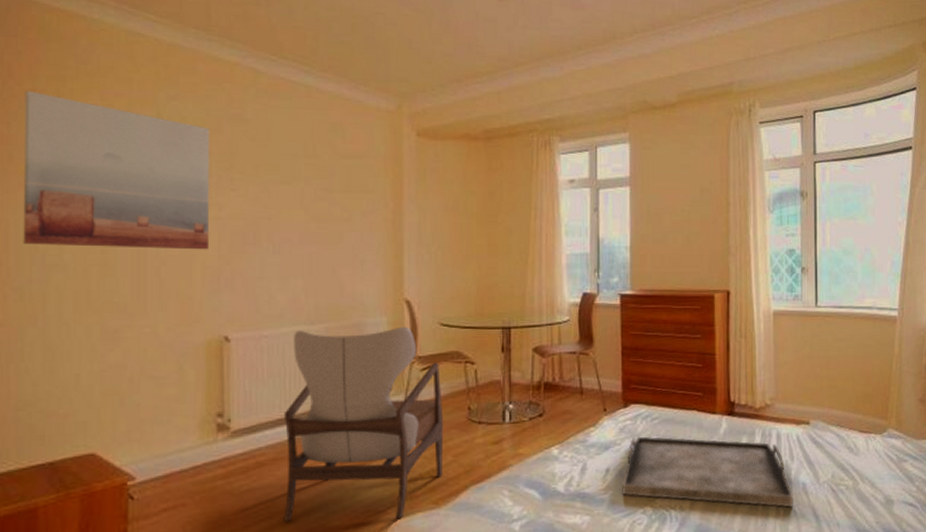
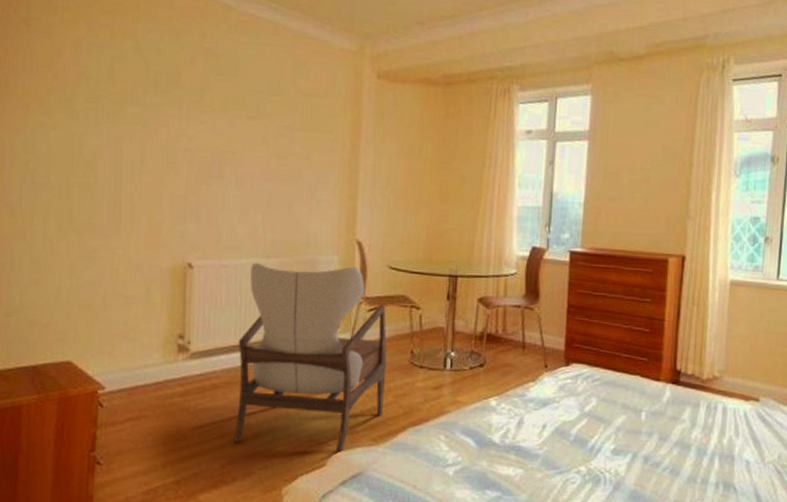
wall art: present [23,91,210,250] -> none [16,18,183,180]
serving tray: present [622,436,794,508] -> none [557,396,735,484]

